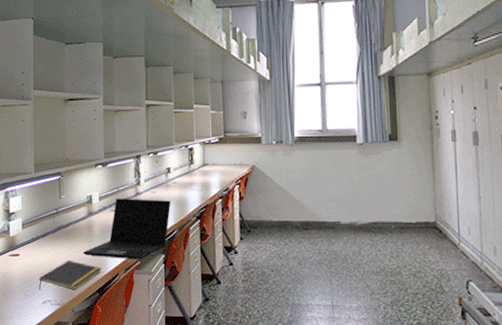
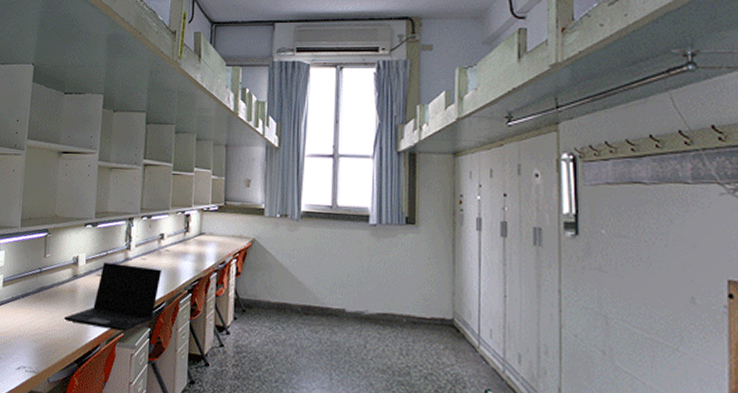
notepad: present [38,261,102,290] -> none [14,325,82,358]

